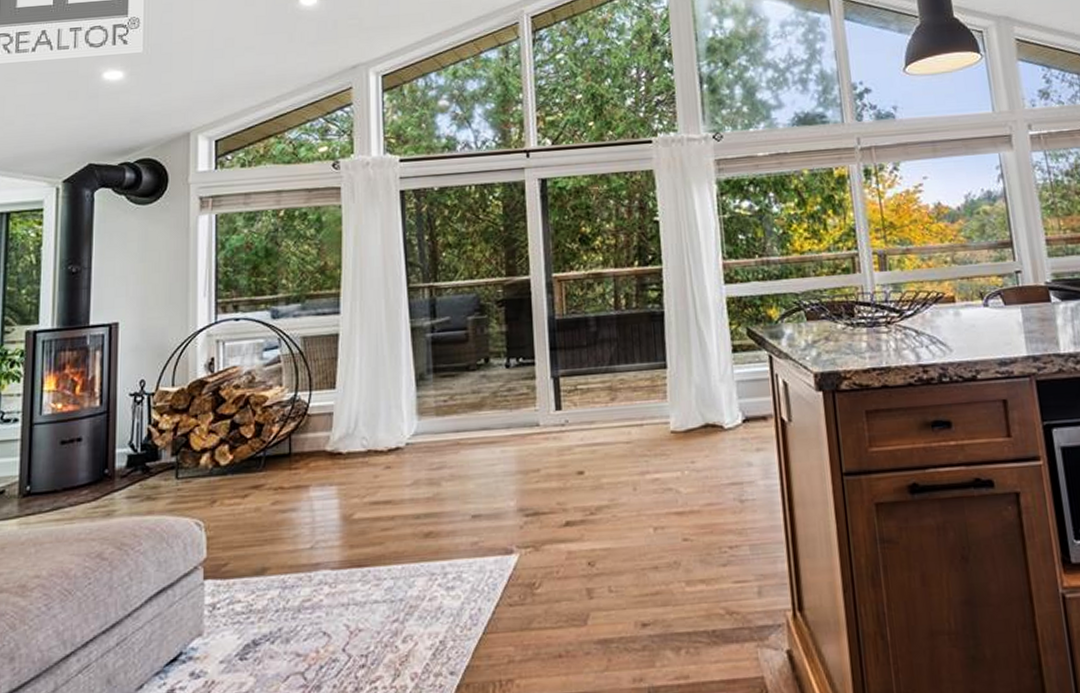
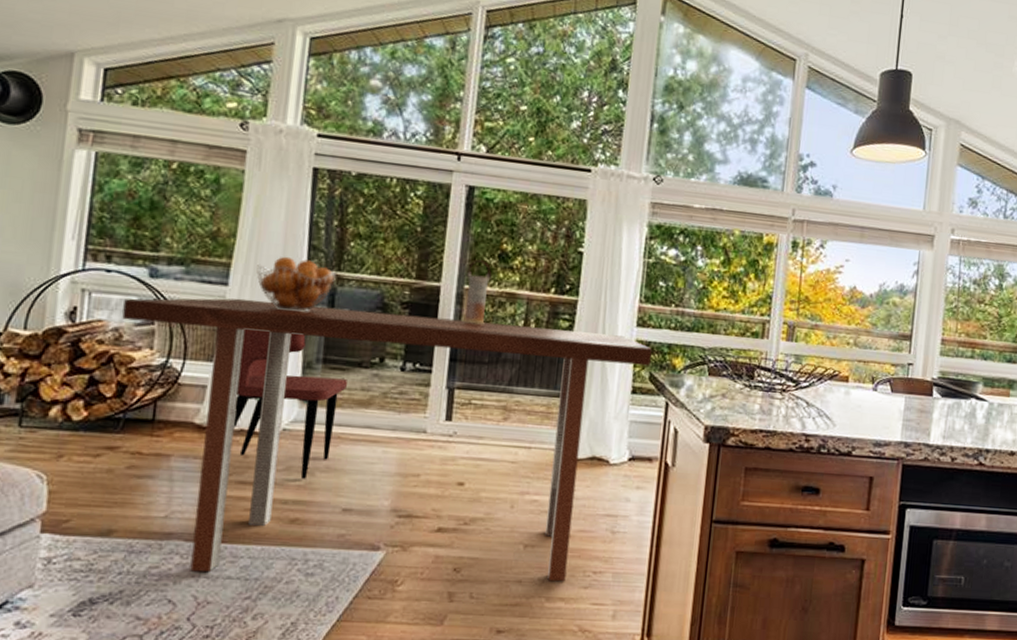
dining table: none [253,296,746,600] -> present [122,298,652,582]
dining chair: none [359,347,458,491] -> present [232,329,347,479]
fruit basket: none [363,276,434,328] -> present [256,256,336,312]
vase: none [552,246,577,311] -> present [463,259,493,325]

